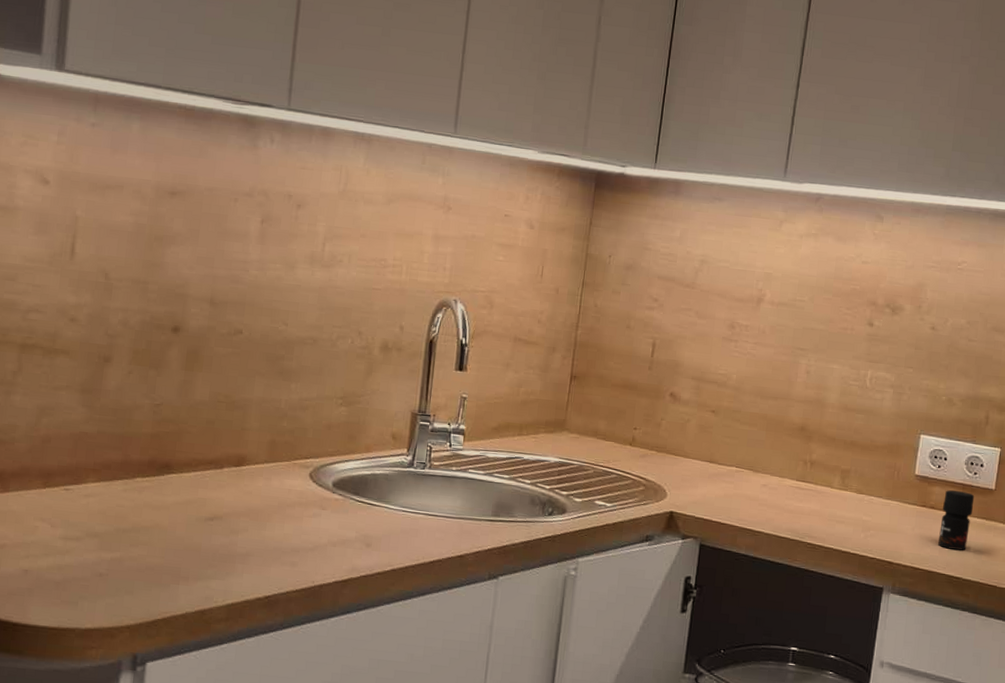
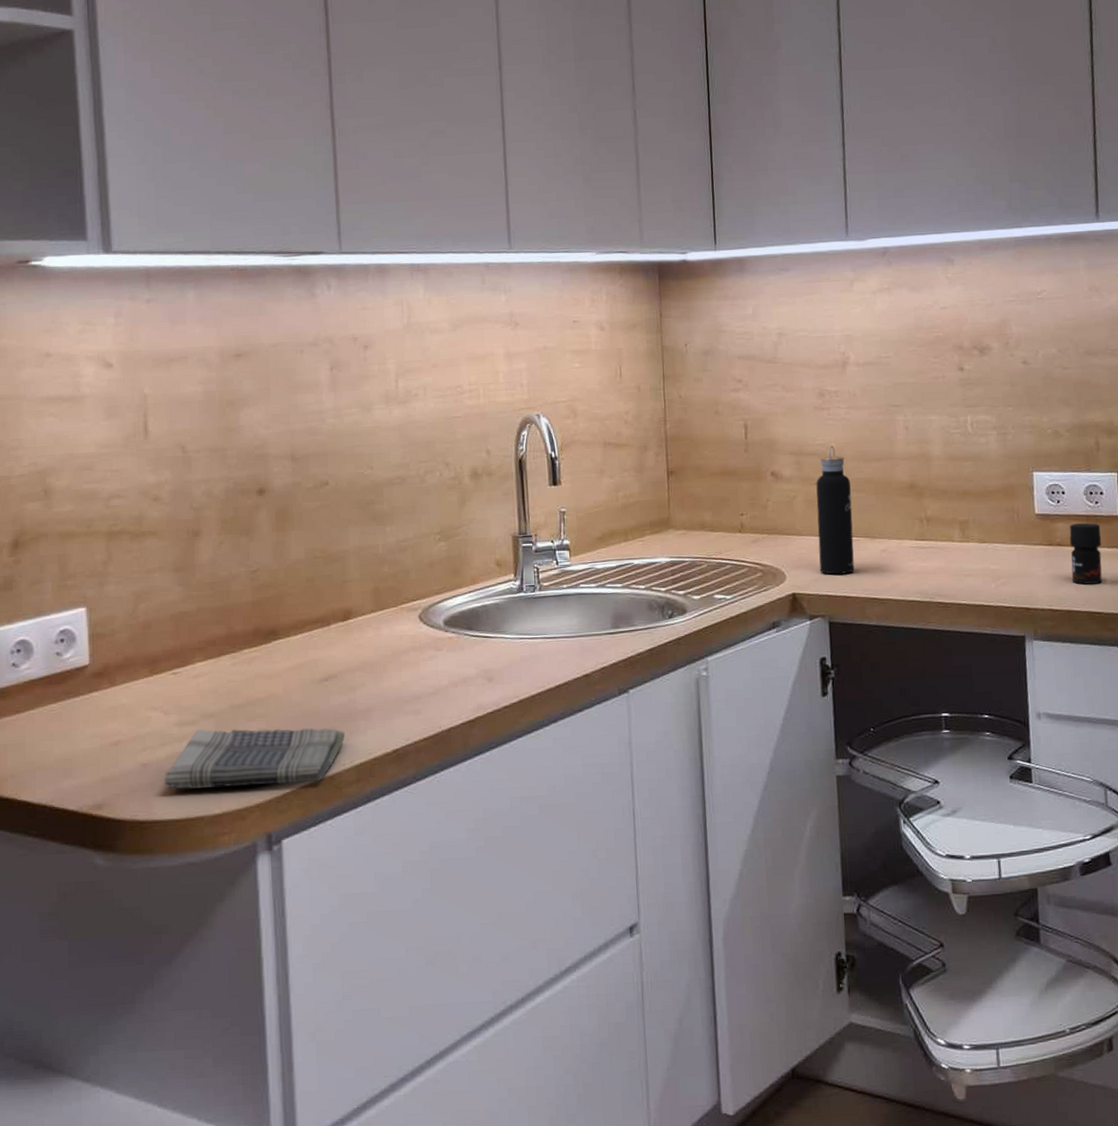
dish towel: none [42,546,222,614] -> present [164,727,346,790]
water bottle: none [700,377,744,502] -> present [816,445,855,575]

